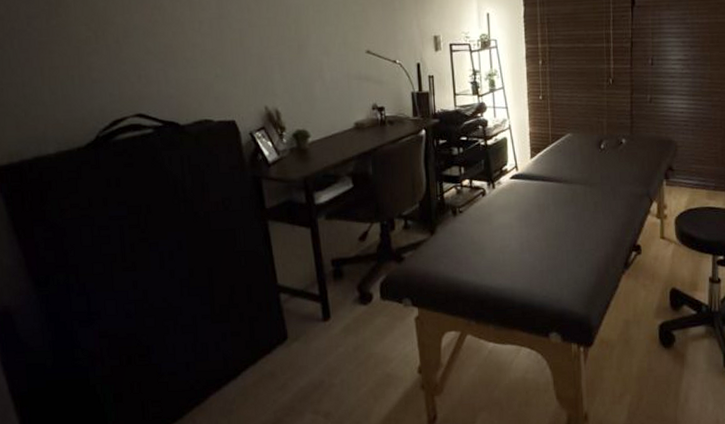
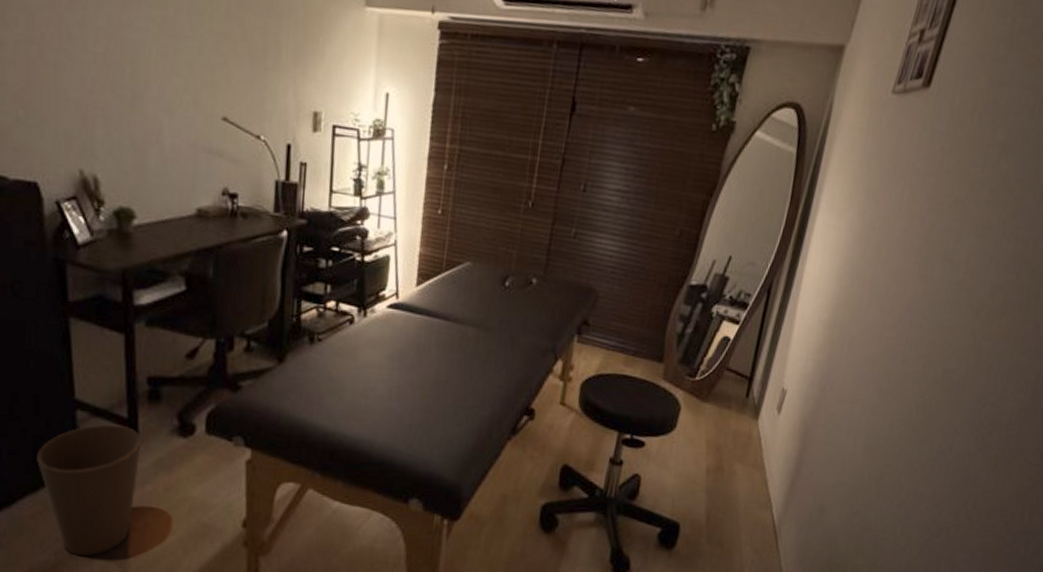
trash bin: none [253,301,332,413] -> present [37,424,142,557]

